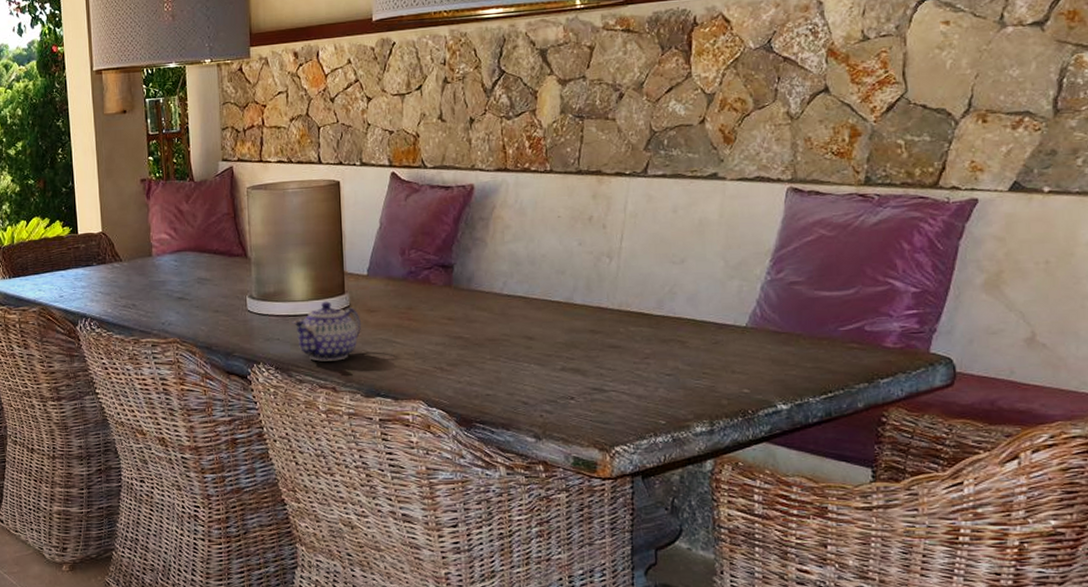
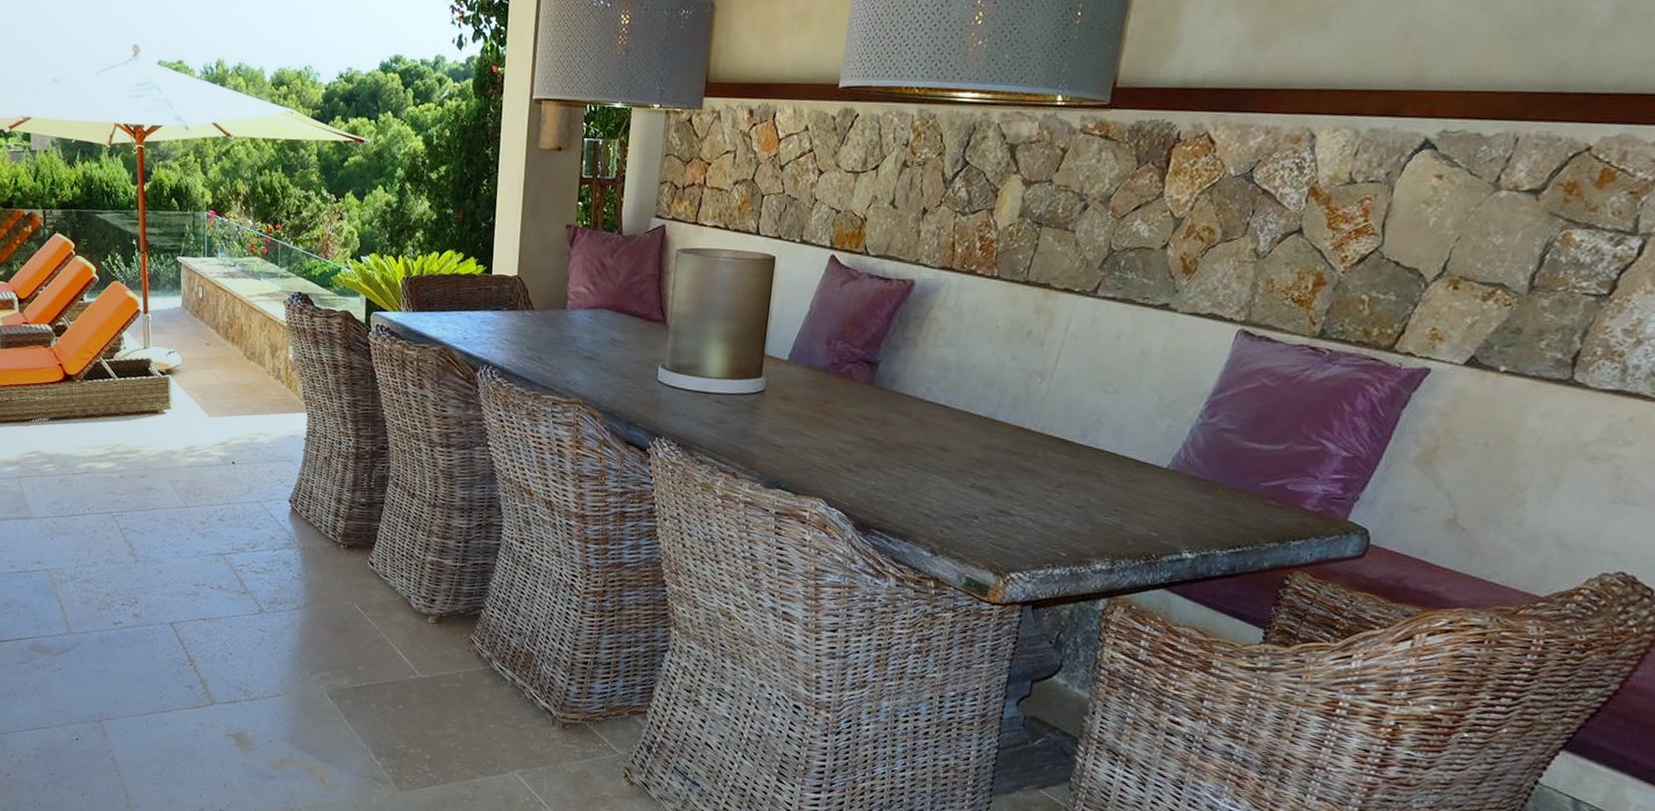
teapot: present [293,301,362,362] -> none [702,382,774,446]

